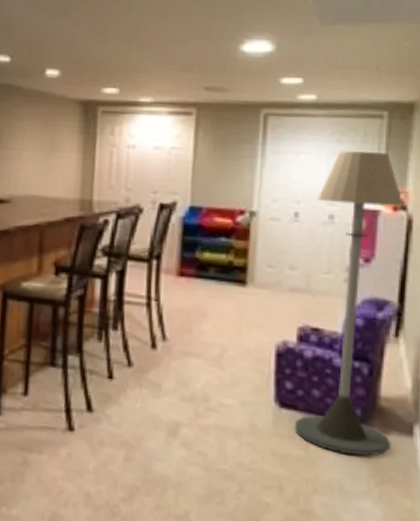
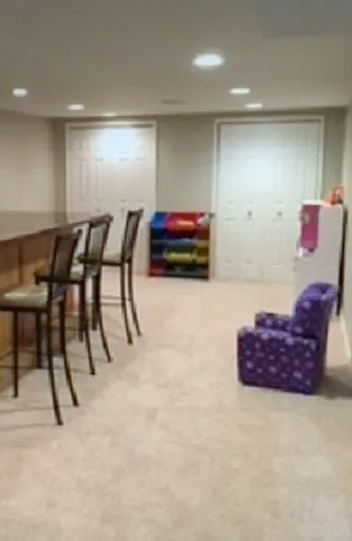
floor lamp: present [294,151,404,456] -> none [255,153,340,420]

